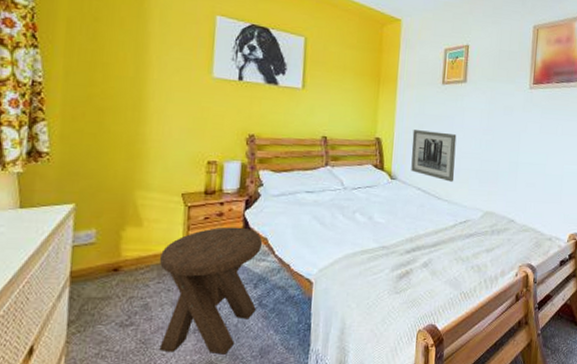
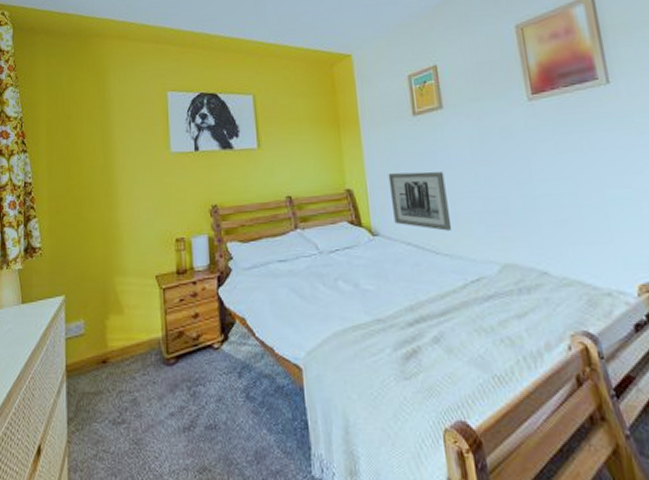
music stool: present [159,226,263,355] -> none [143,307,244,459]

